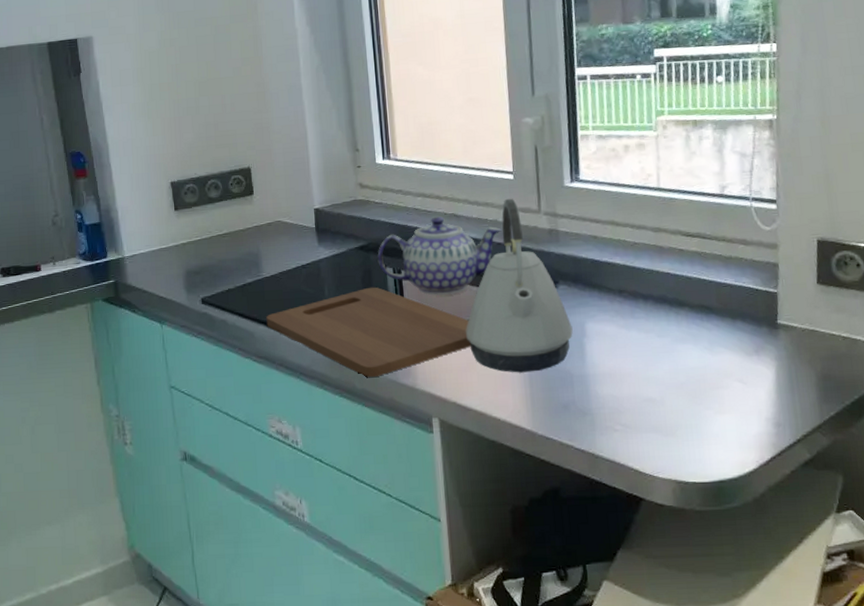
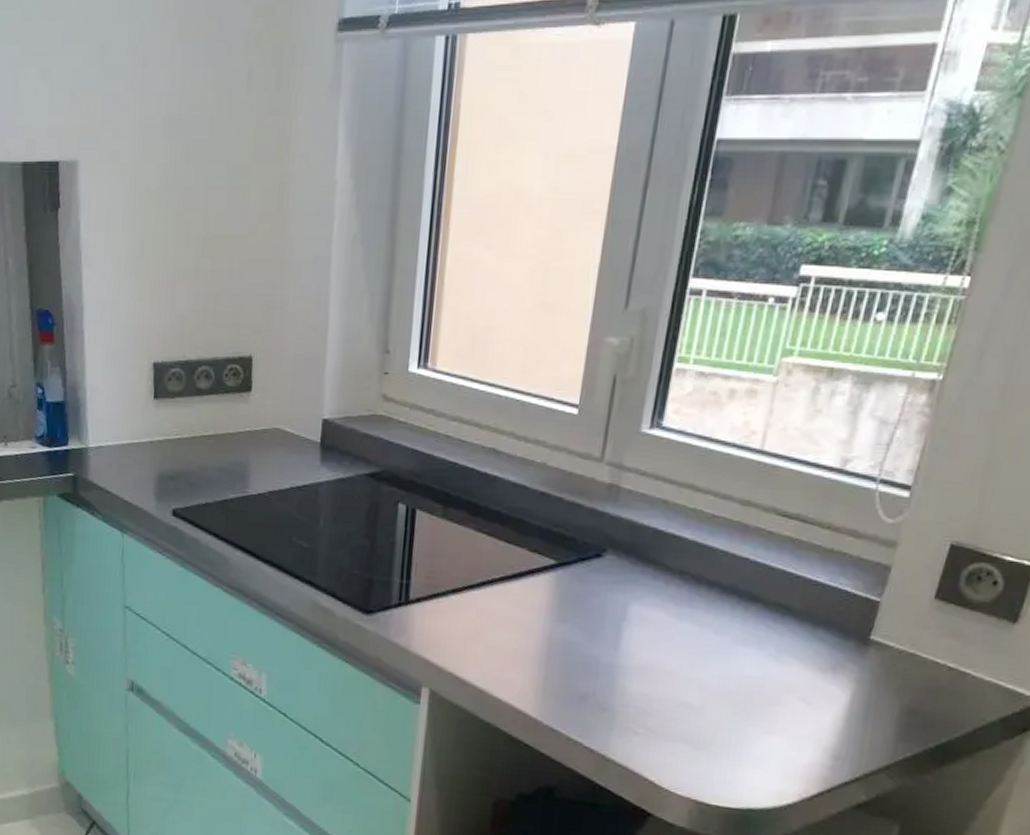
cutting board: present [266,287,471,377] -> none [245,524,487,630]
teapot: present [377,215,502,296] -> none [389,448,550,547]
kettle: present [466,198,573,373] -> none [480,438,612,652]

